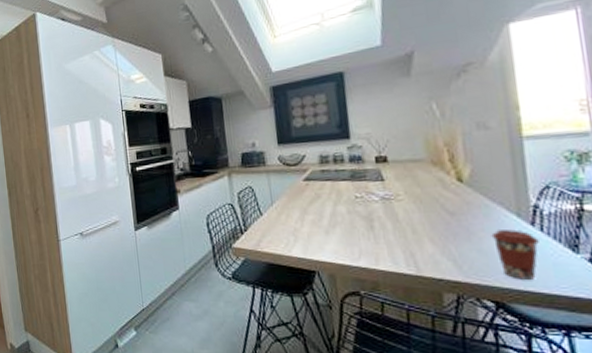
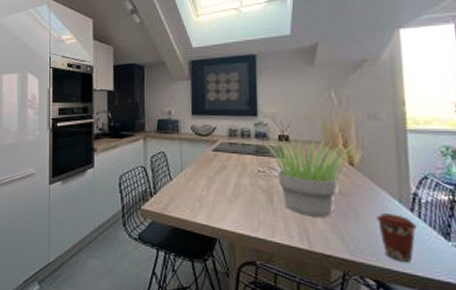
potted plant: none [359,158,466,240] -> present [264,139,358,217]

